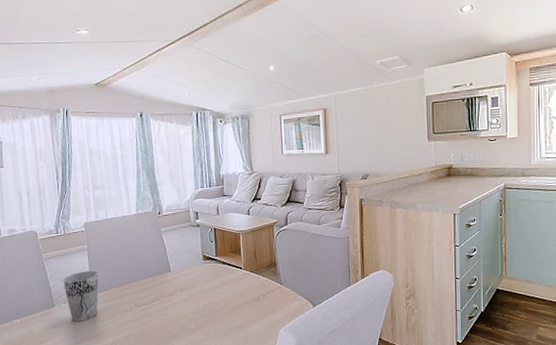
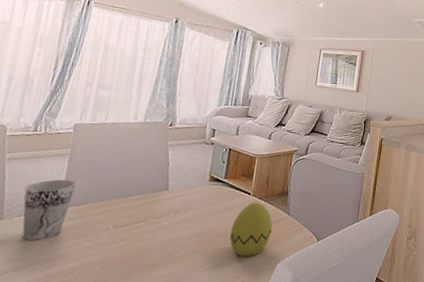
decorative egg: none [231,275,268,324] -> present [229,201,272,256]

